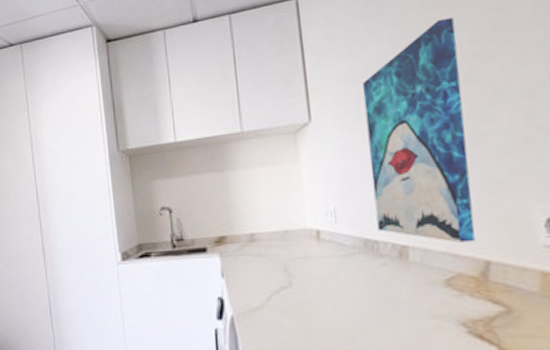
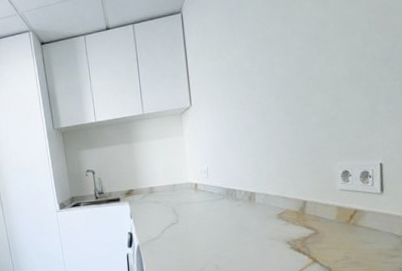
wall art: present [362,17,475,243] -> none [227,29,298,189]

